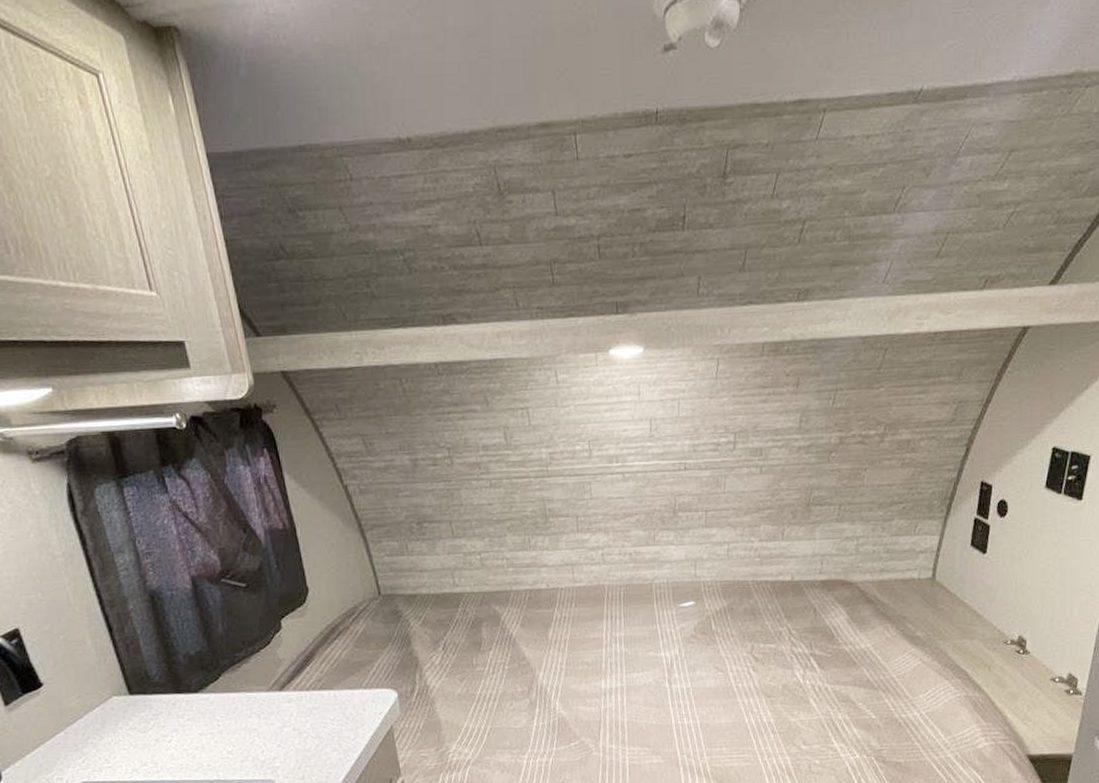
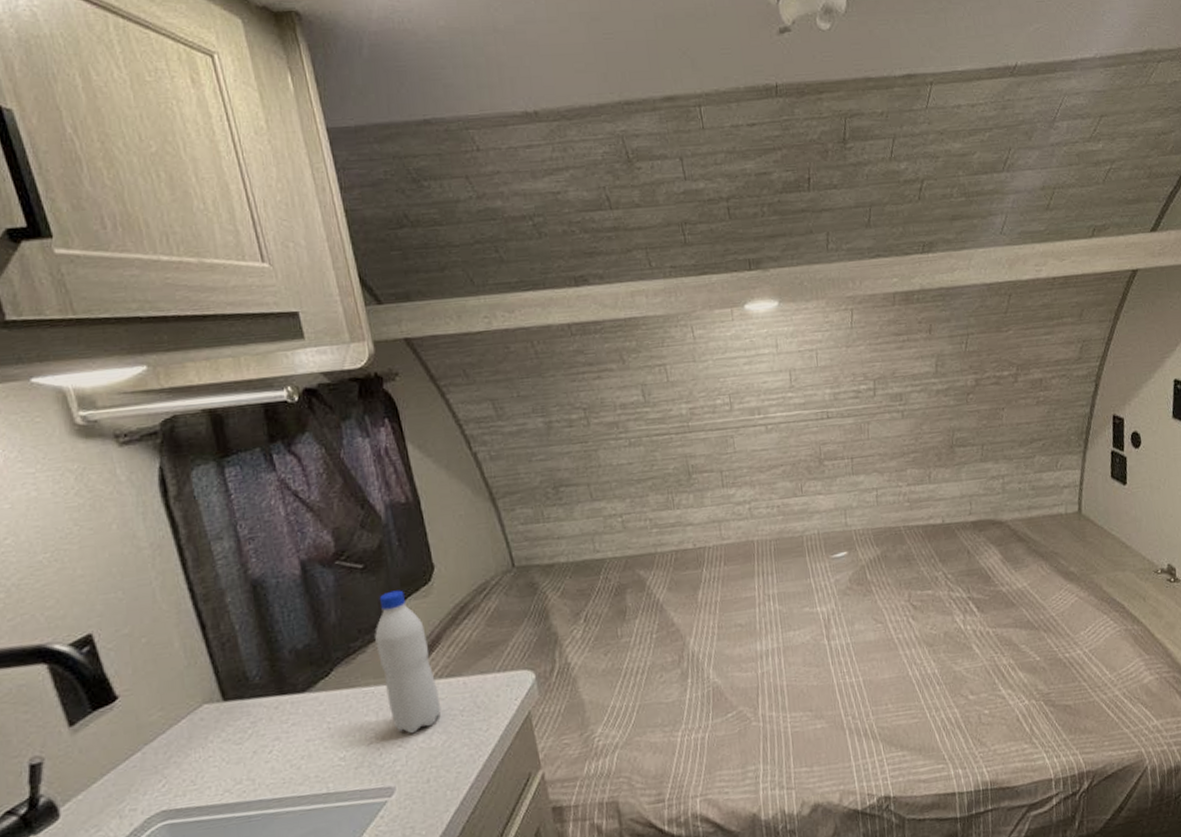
water bottle: none [256,609,315,736] -> present [375,590,441,734]

